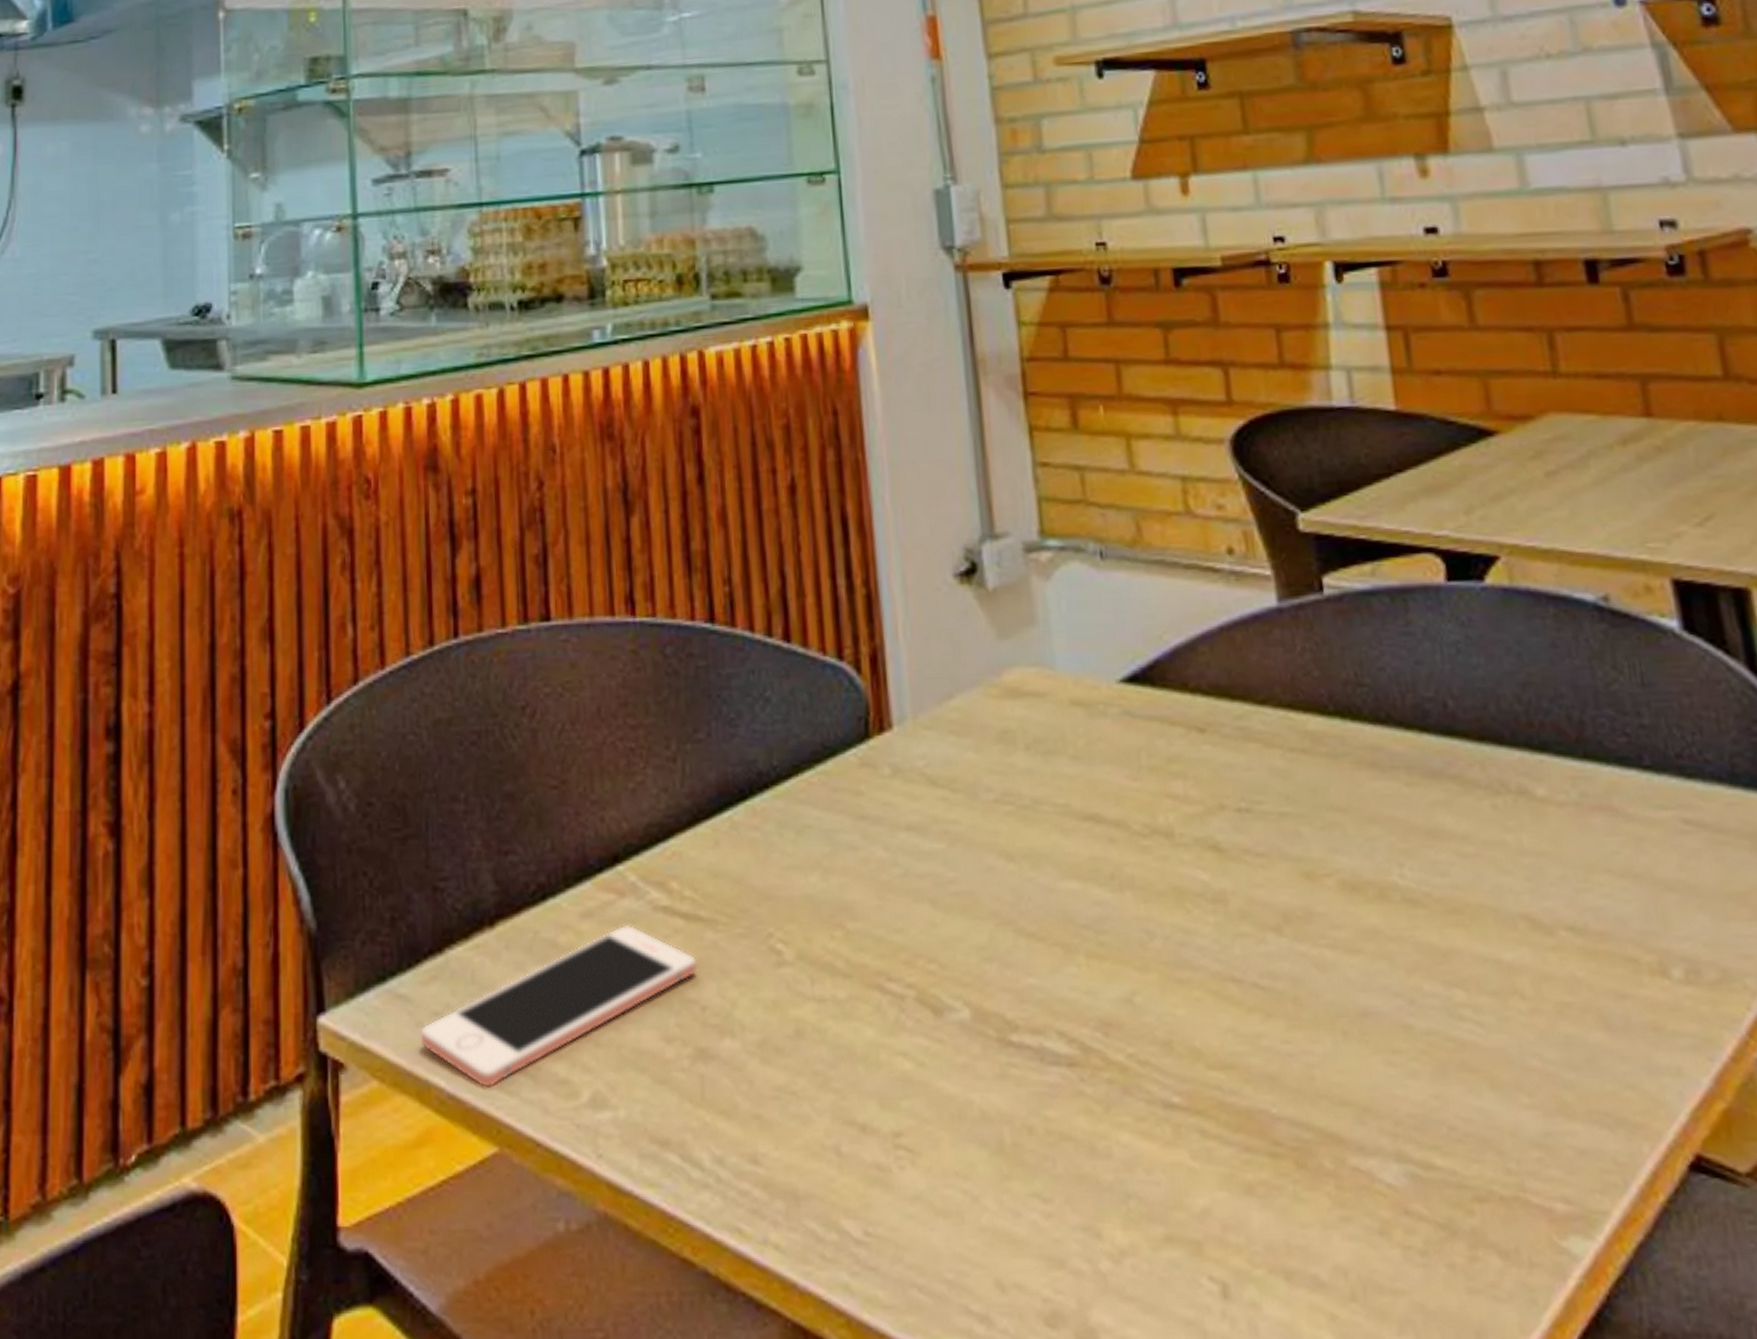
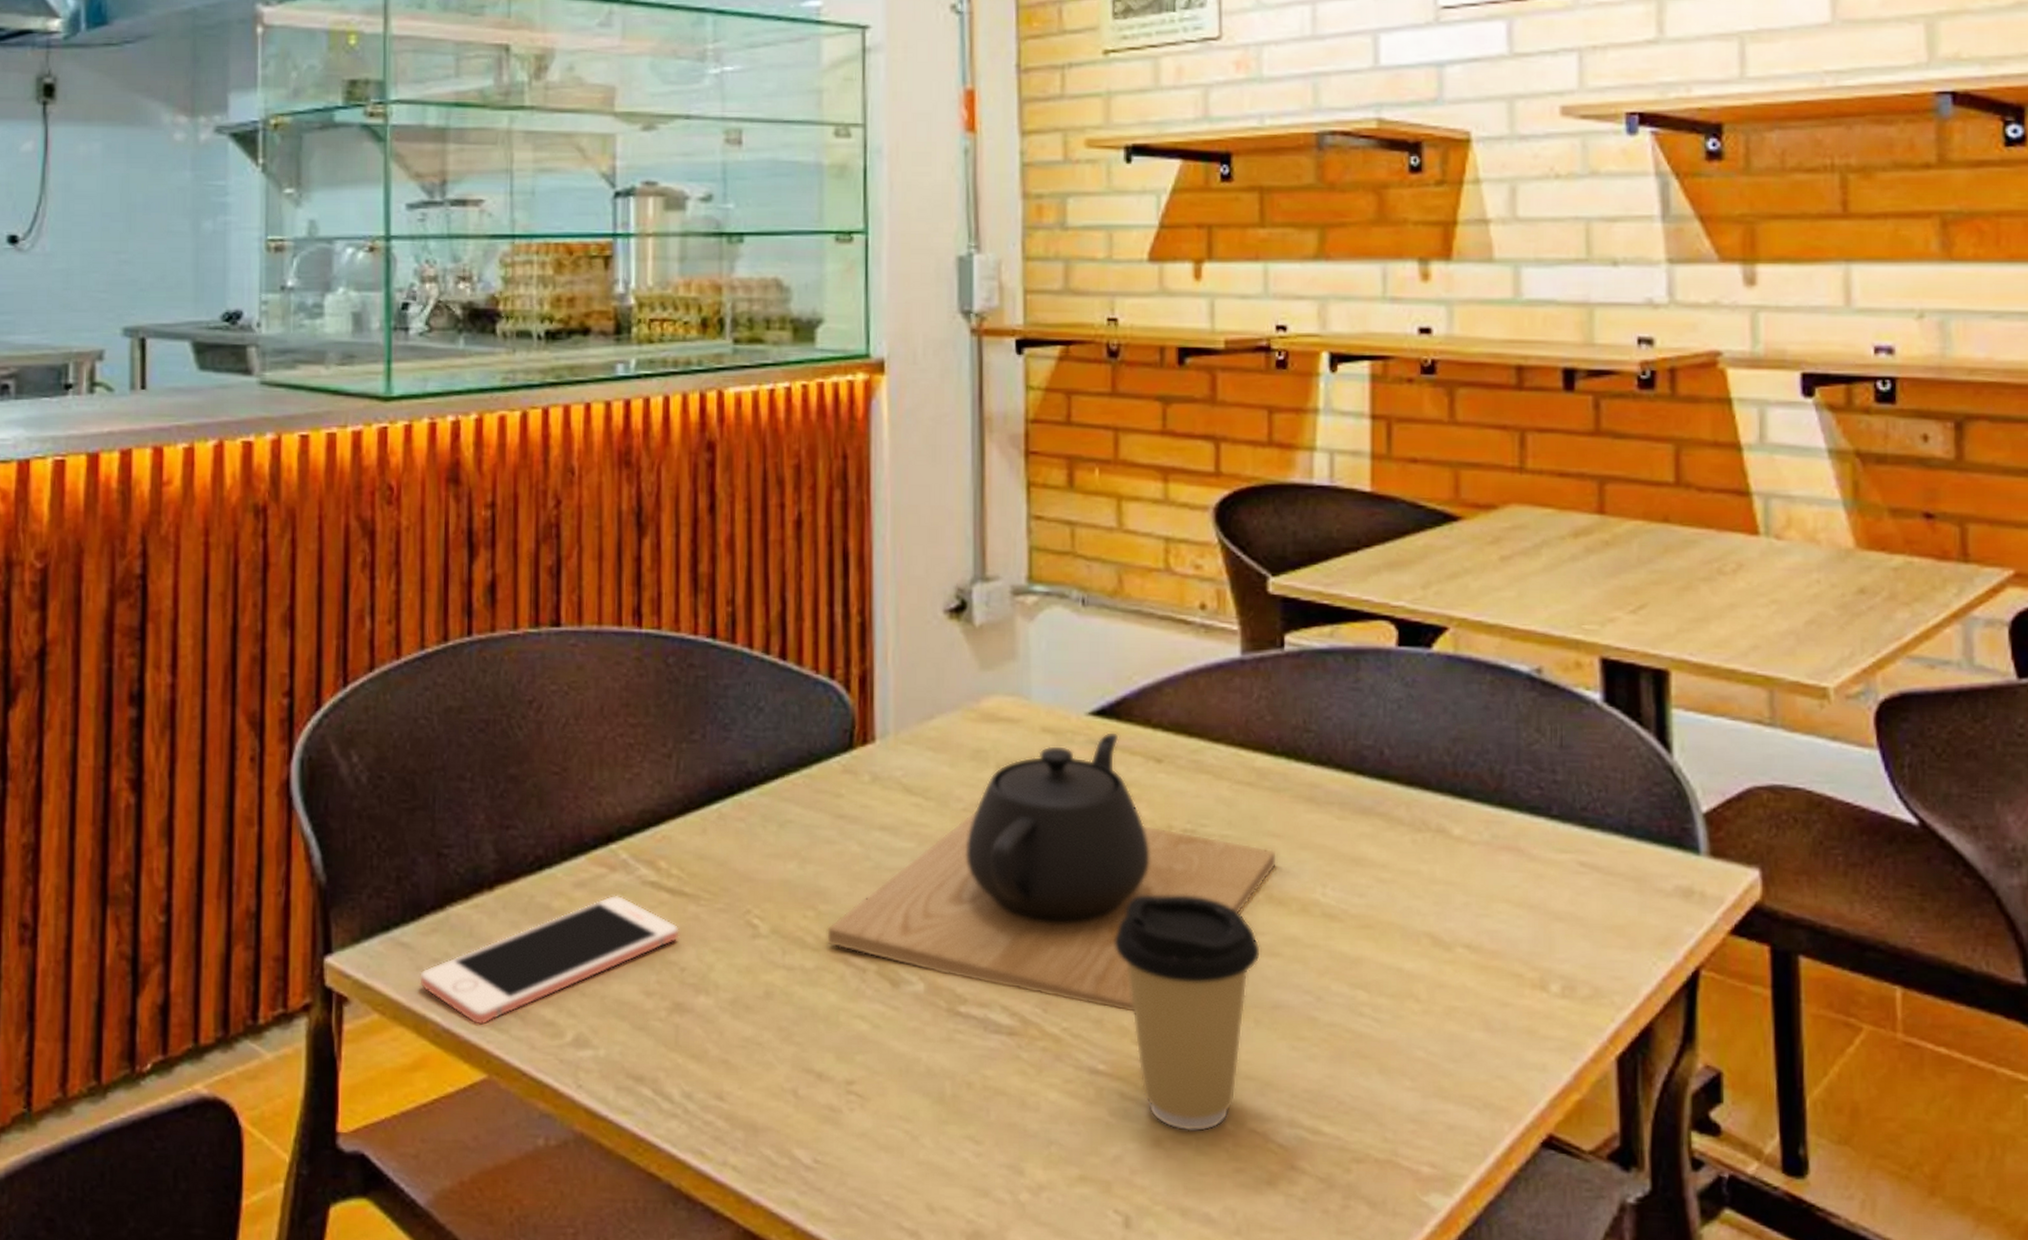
teapot: none [856,700,1346,1032] -> present [826,731,1278,1013]
coffee cup: none [1175,886,1341,1174] -> present [1115,895,1262,1132]

